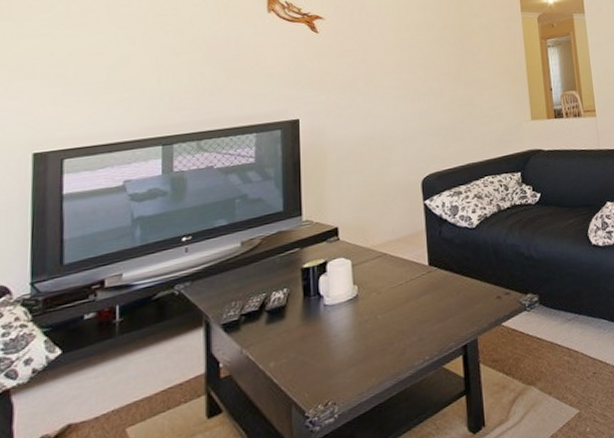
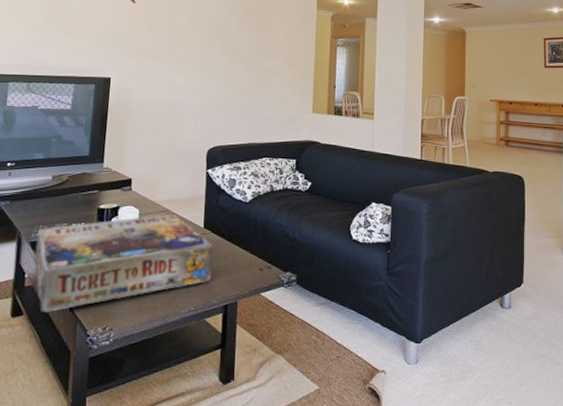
board game: none [229,257,445,404] -> present [34,214,213,312]

